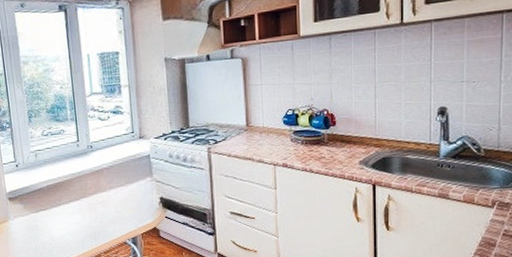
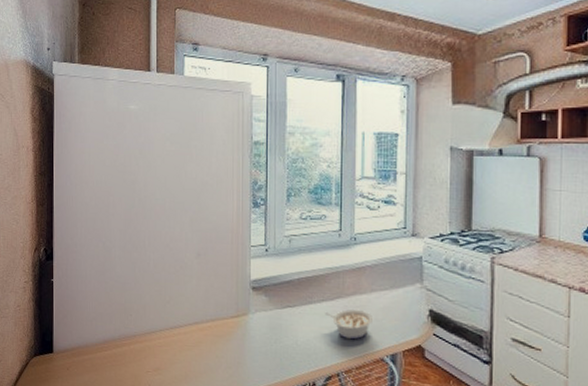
legume: none [73,205,115,231] -> present [325,309,374,340]

